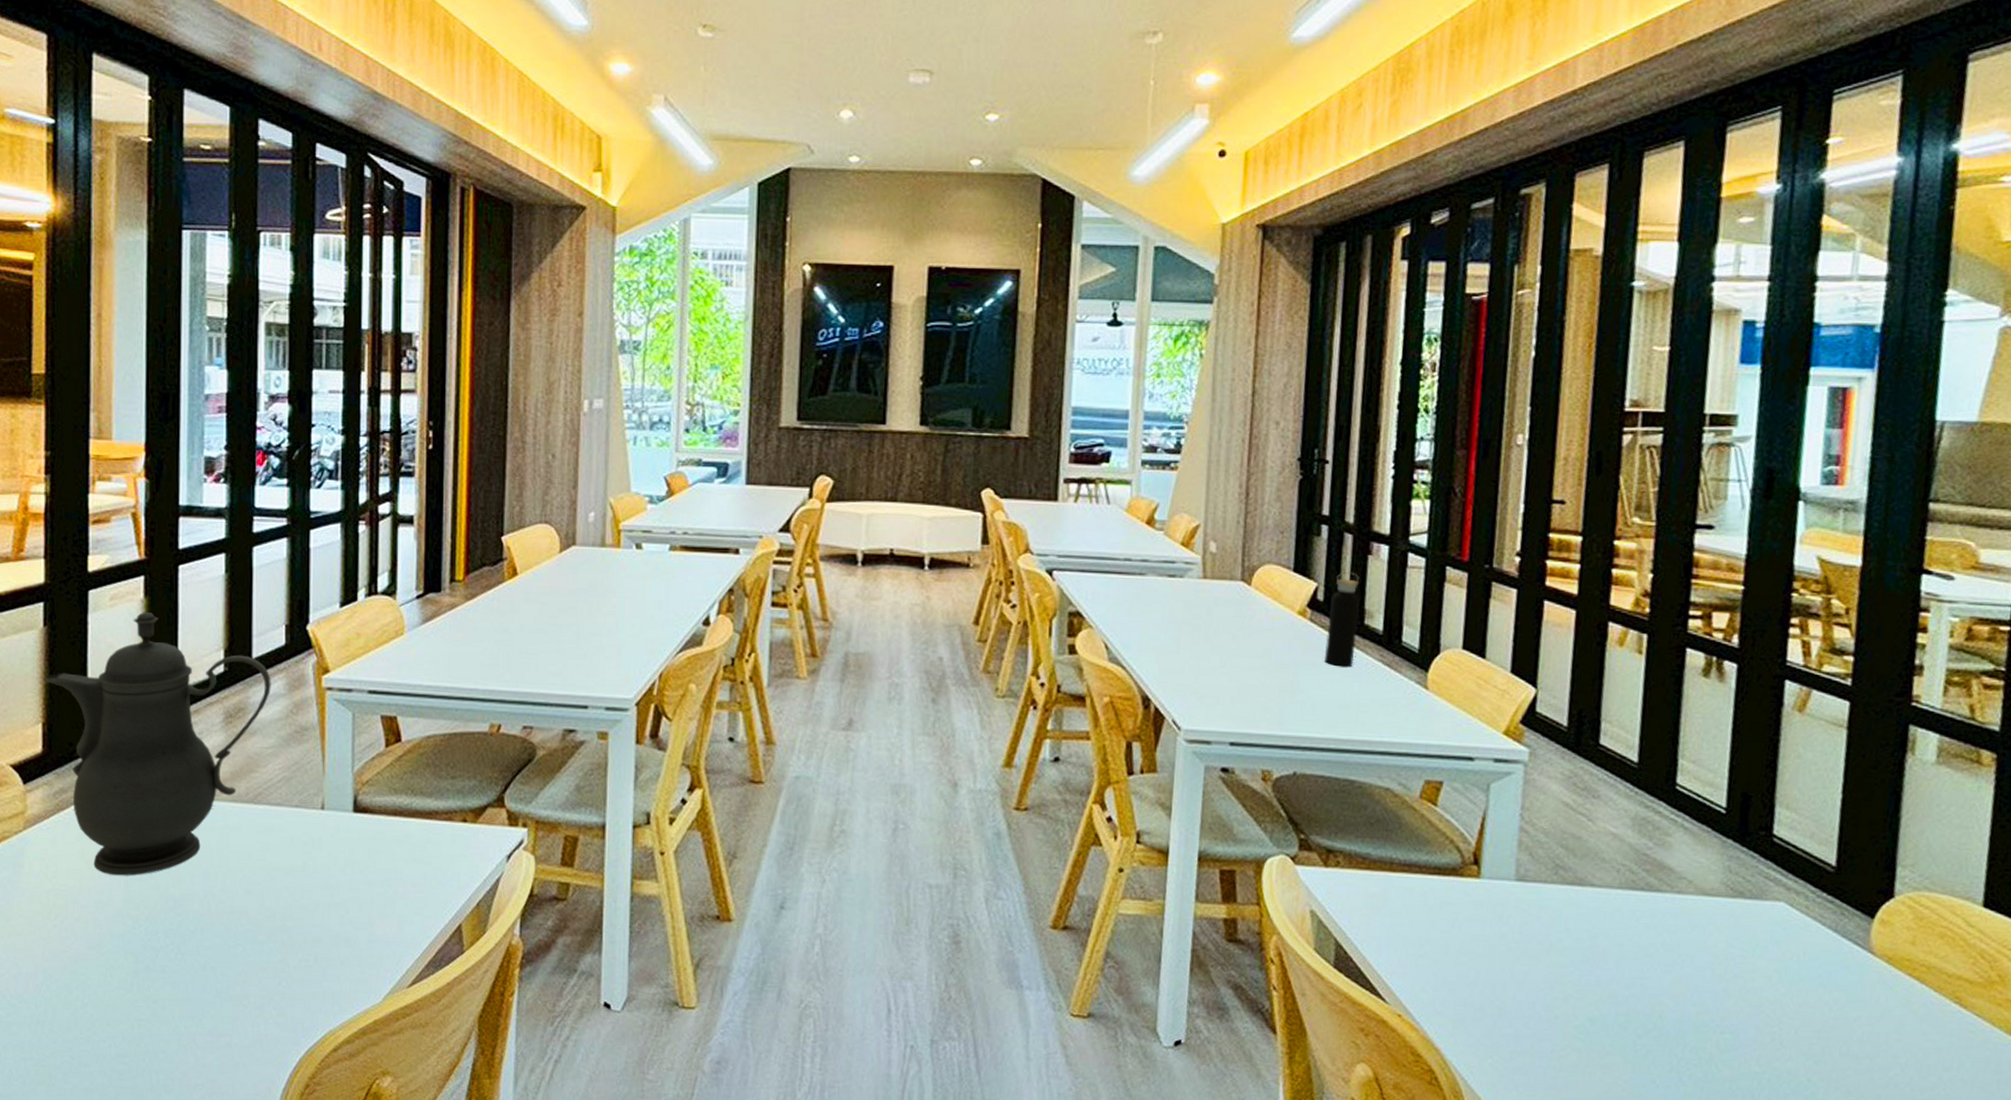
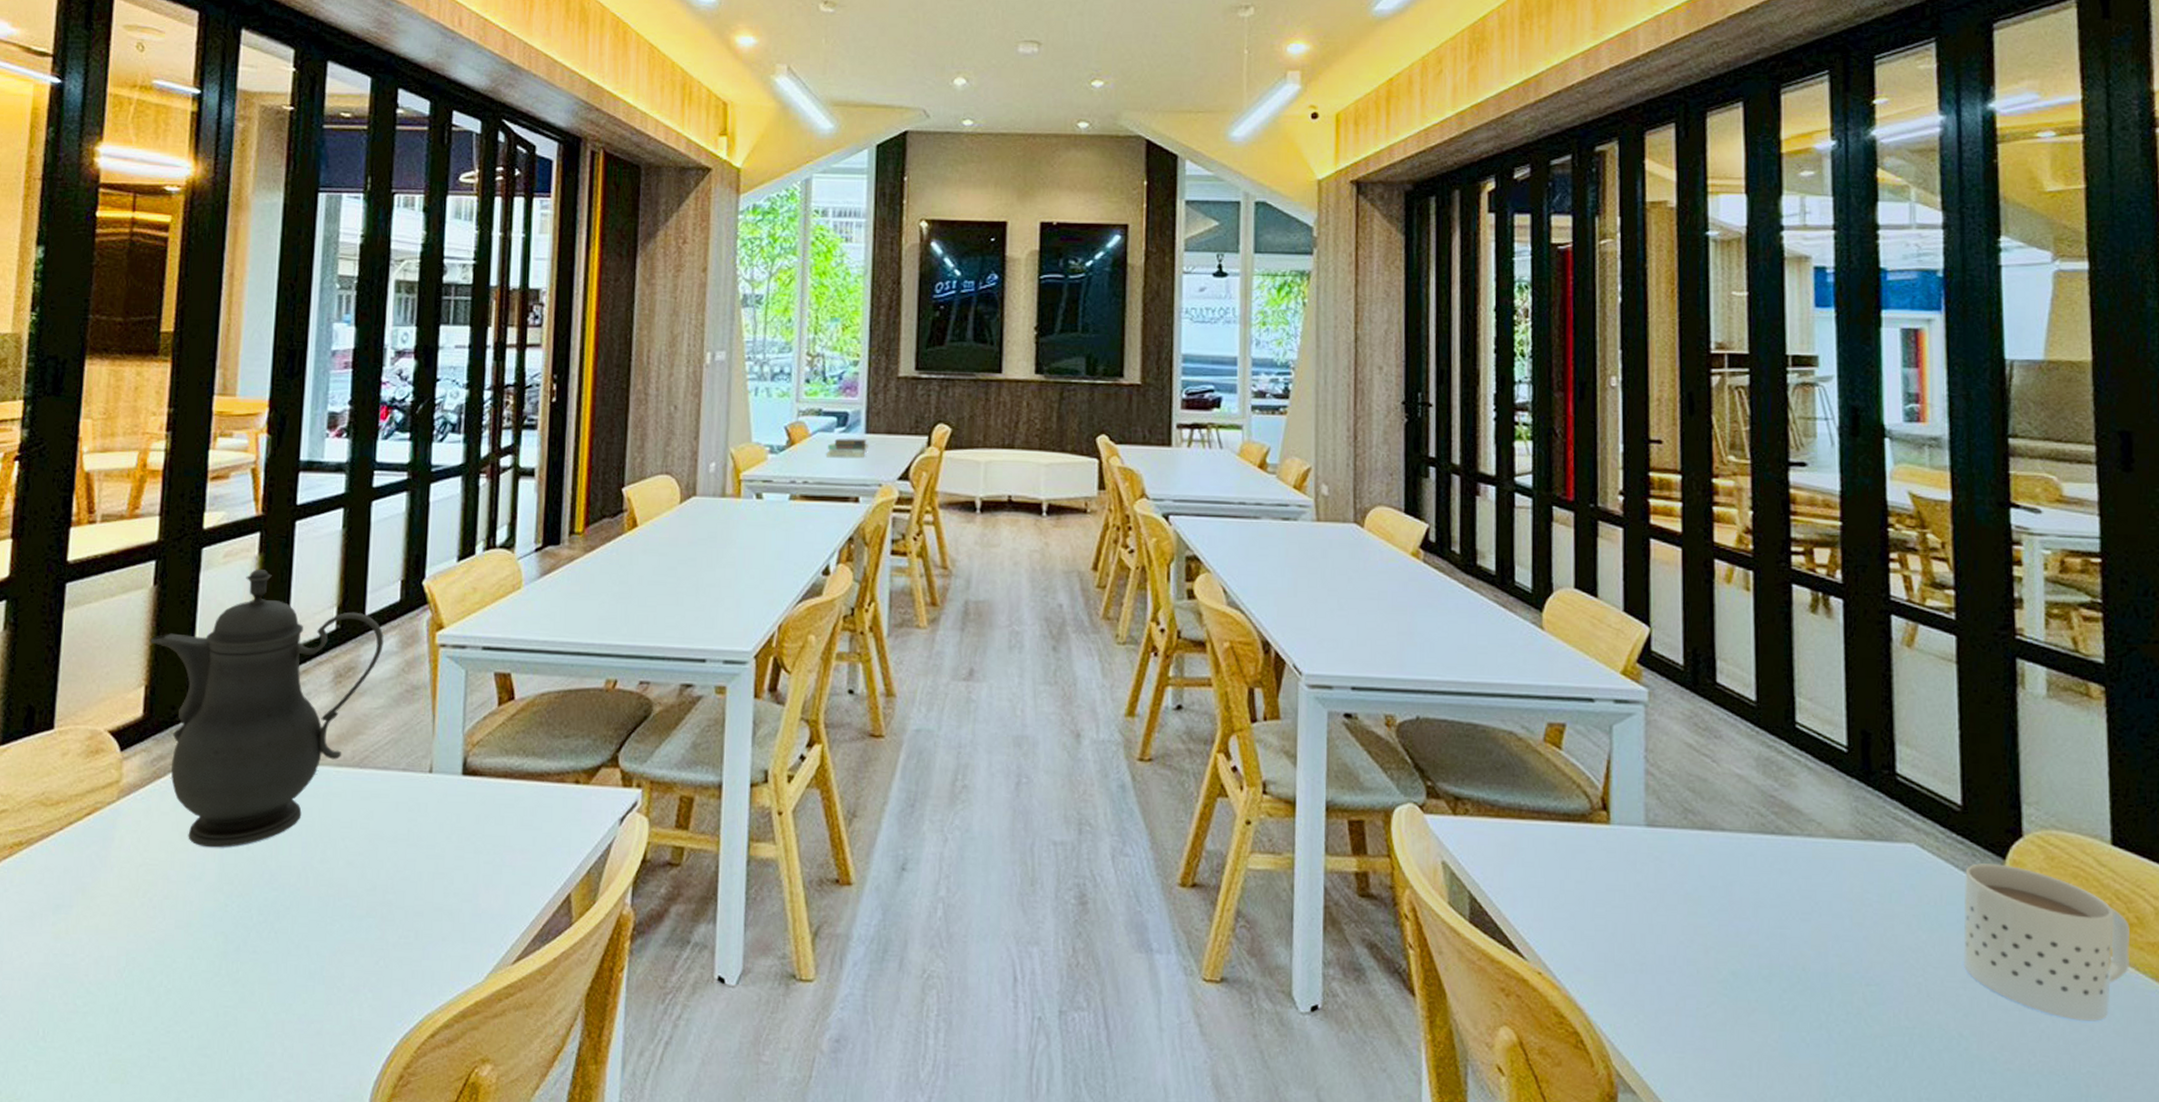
books: none [705,489,750,510] -> present [825,438,870,459]
water bottle: present [1324,572,1360,667] -> none [1439,513,1472,608]
mug: none [1819,922,1991,1071] -> present [1963,863,2130,1021]

